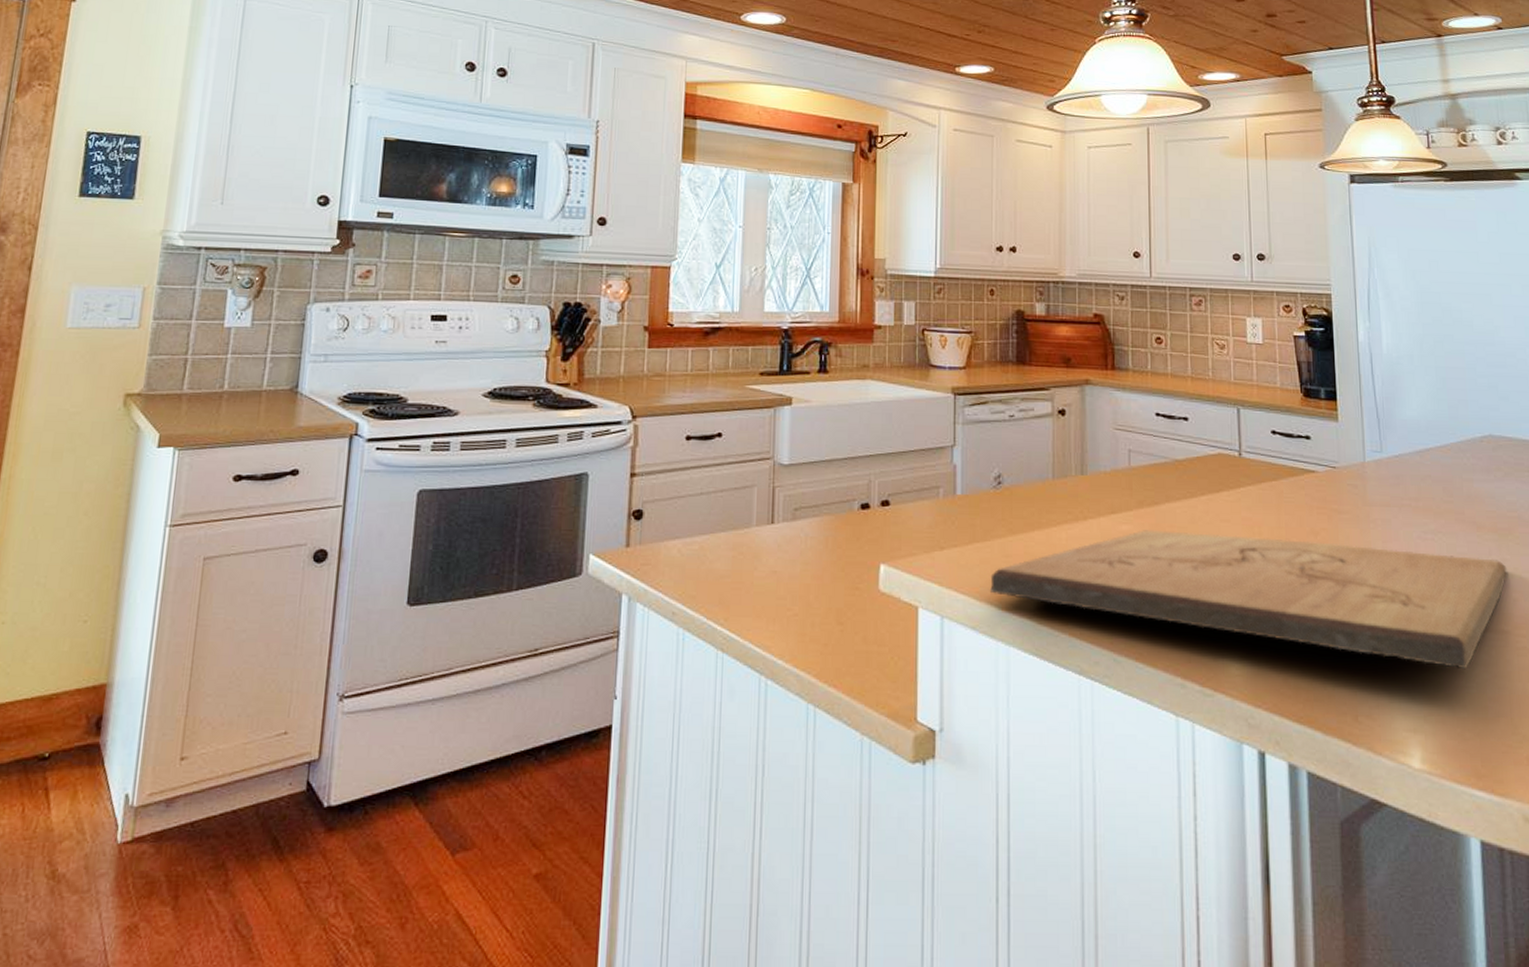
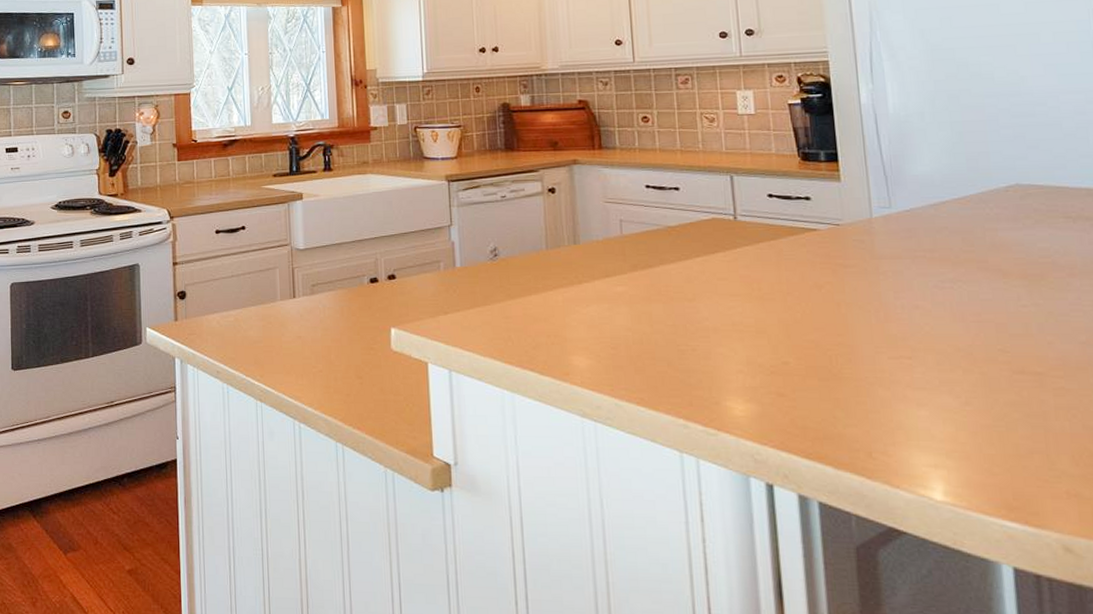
cutting board: present [990,530,1507,668] -> none [492,290,1040,408]

